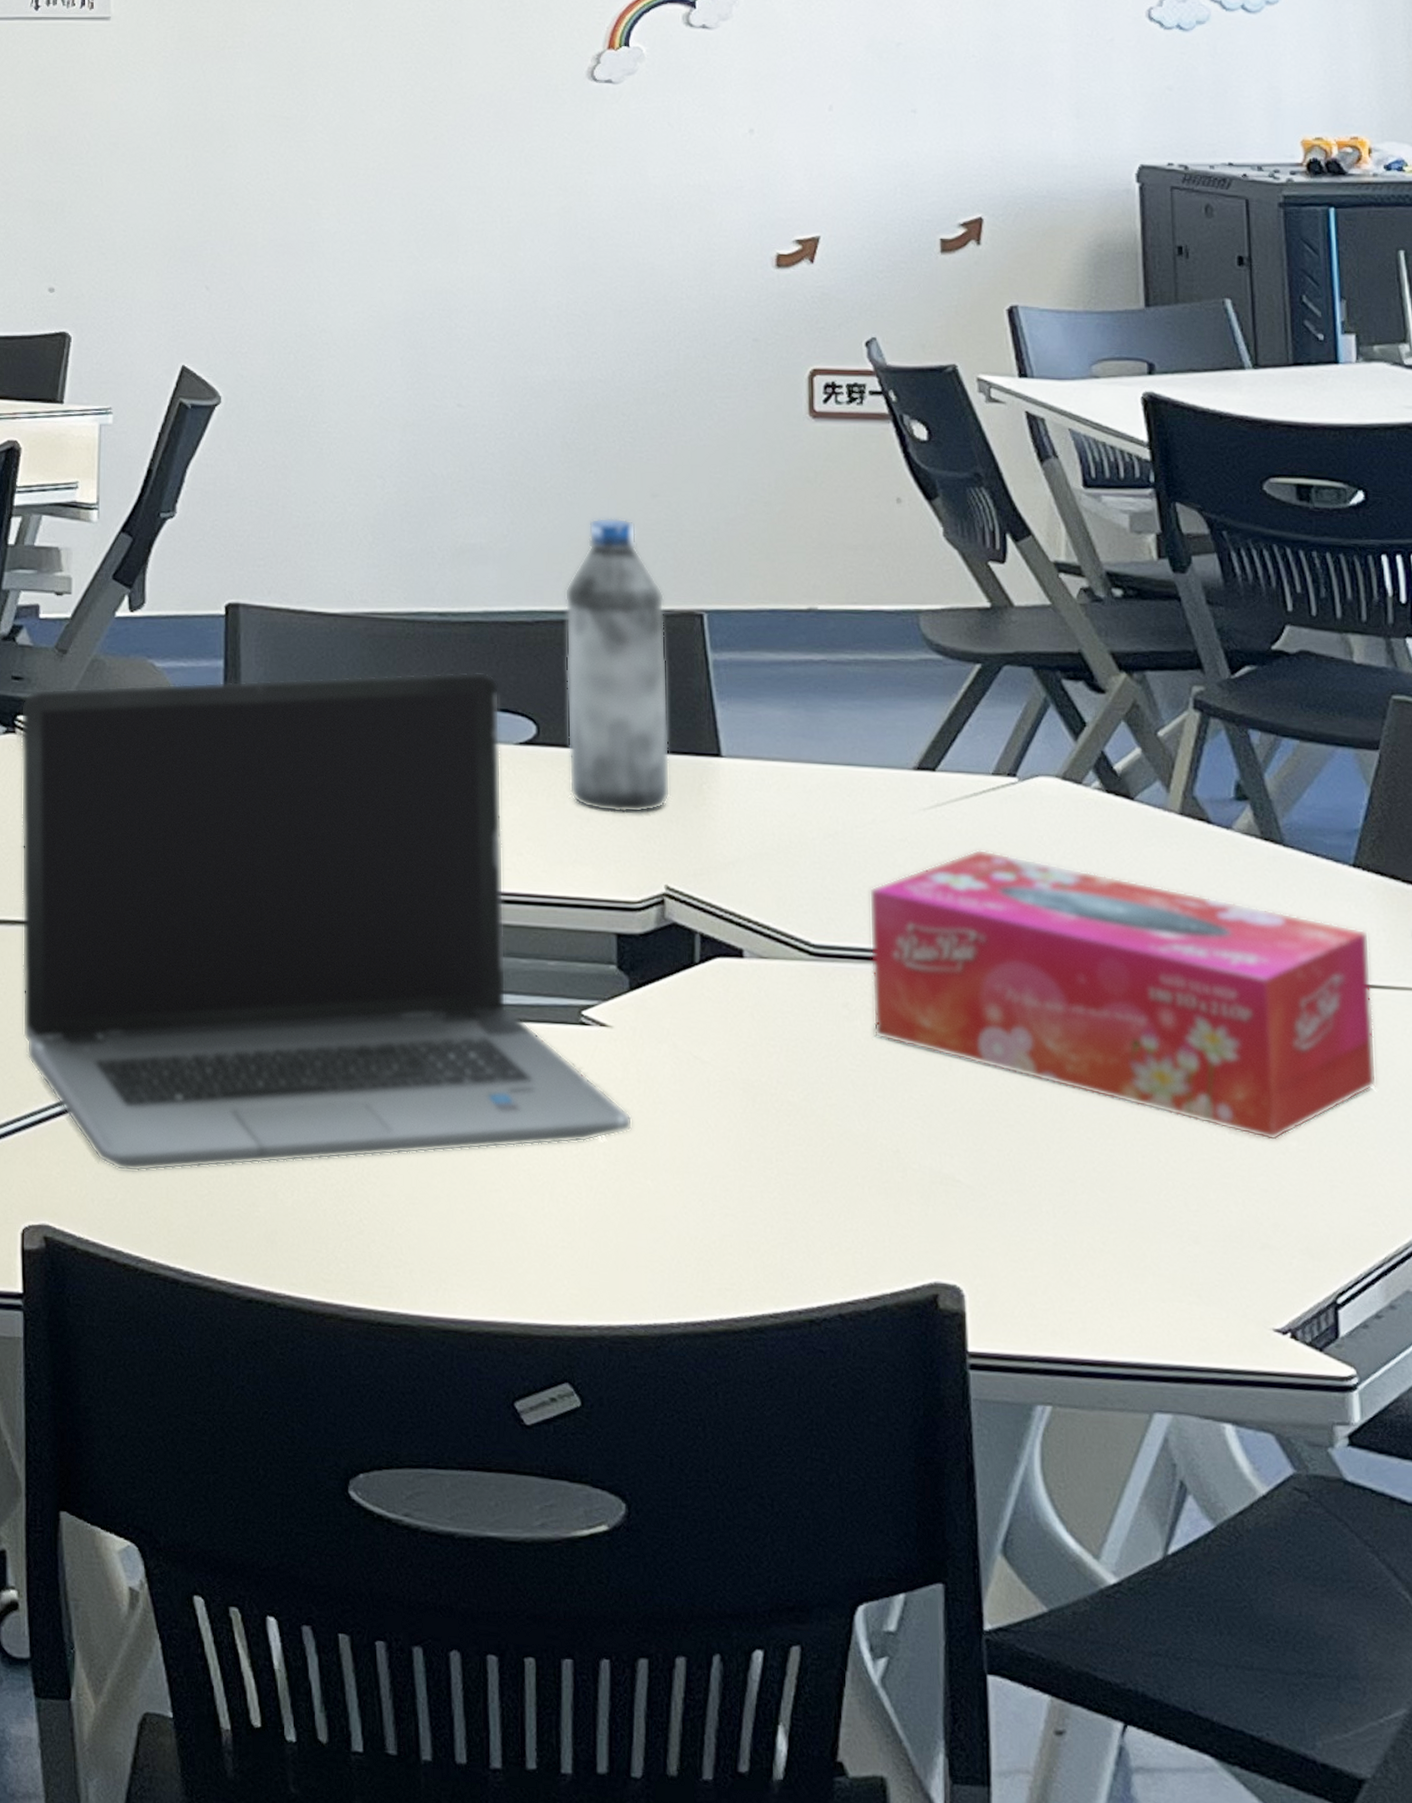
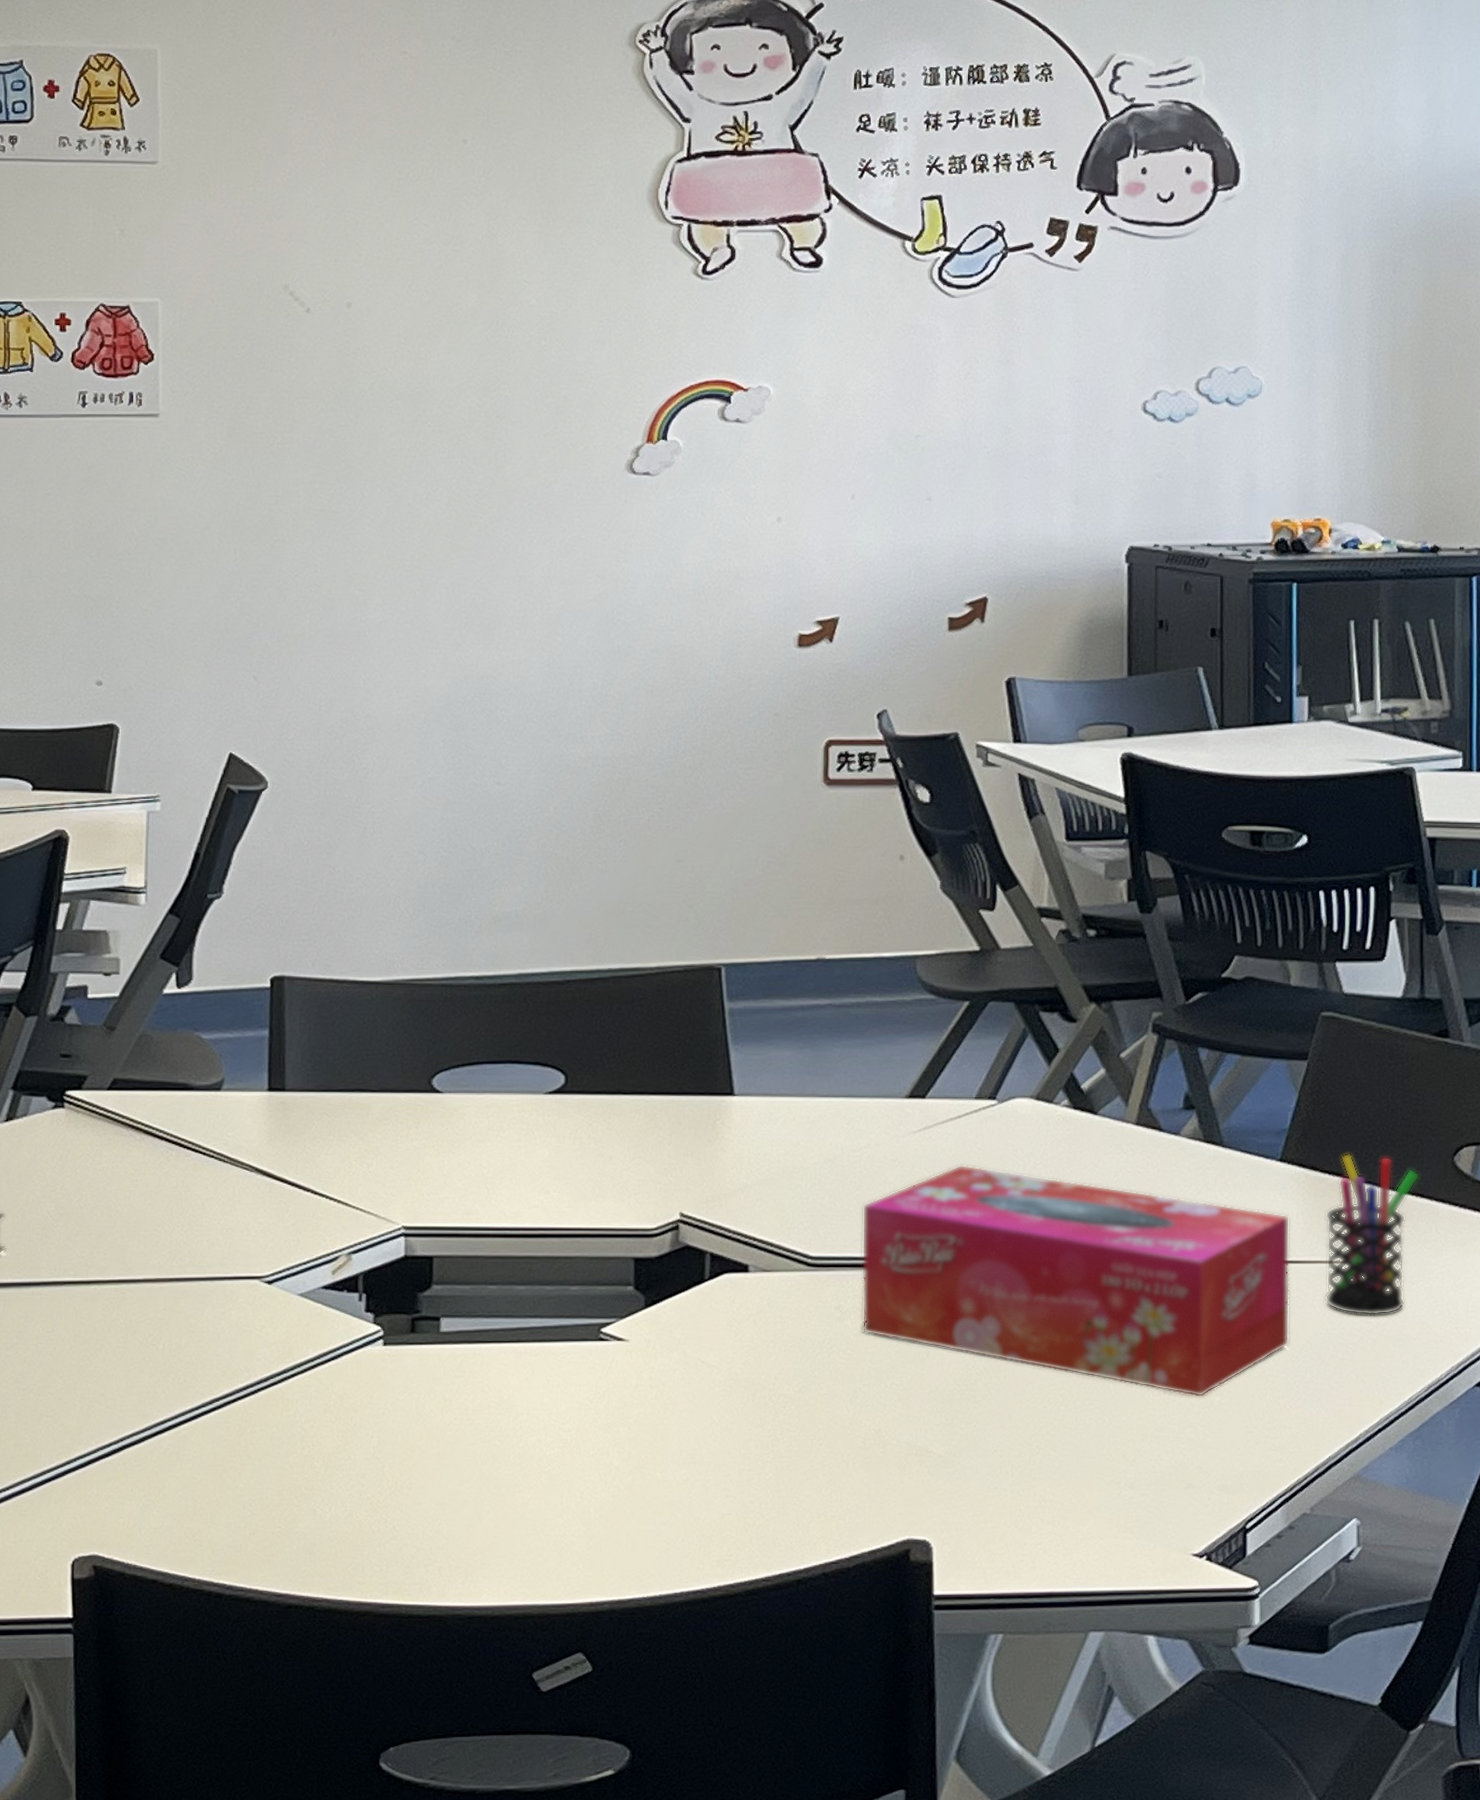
laptop computer: present [20,671,633,1172] -> none [69,1029,645,1501]
water bottle: present [564,517,671,814] -> none [593,883,687,1151]

